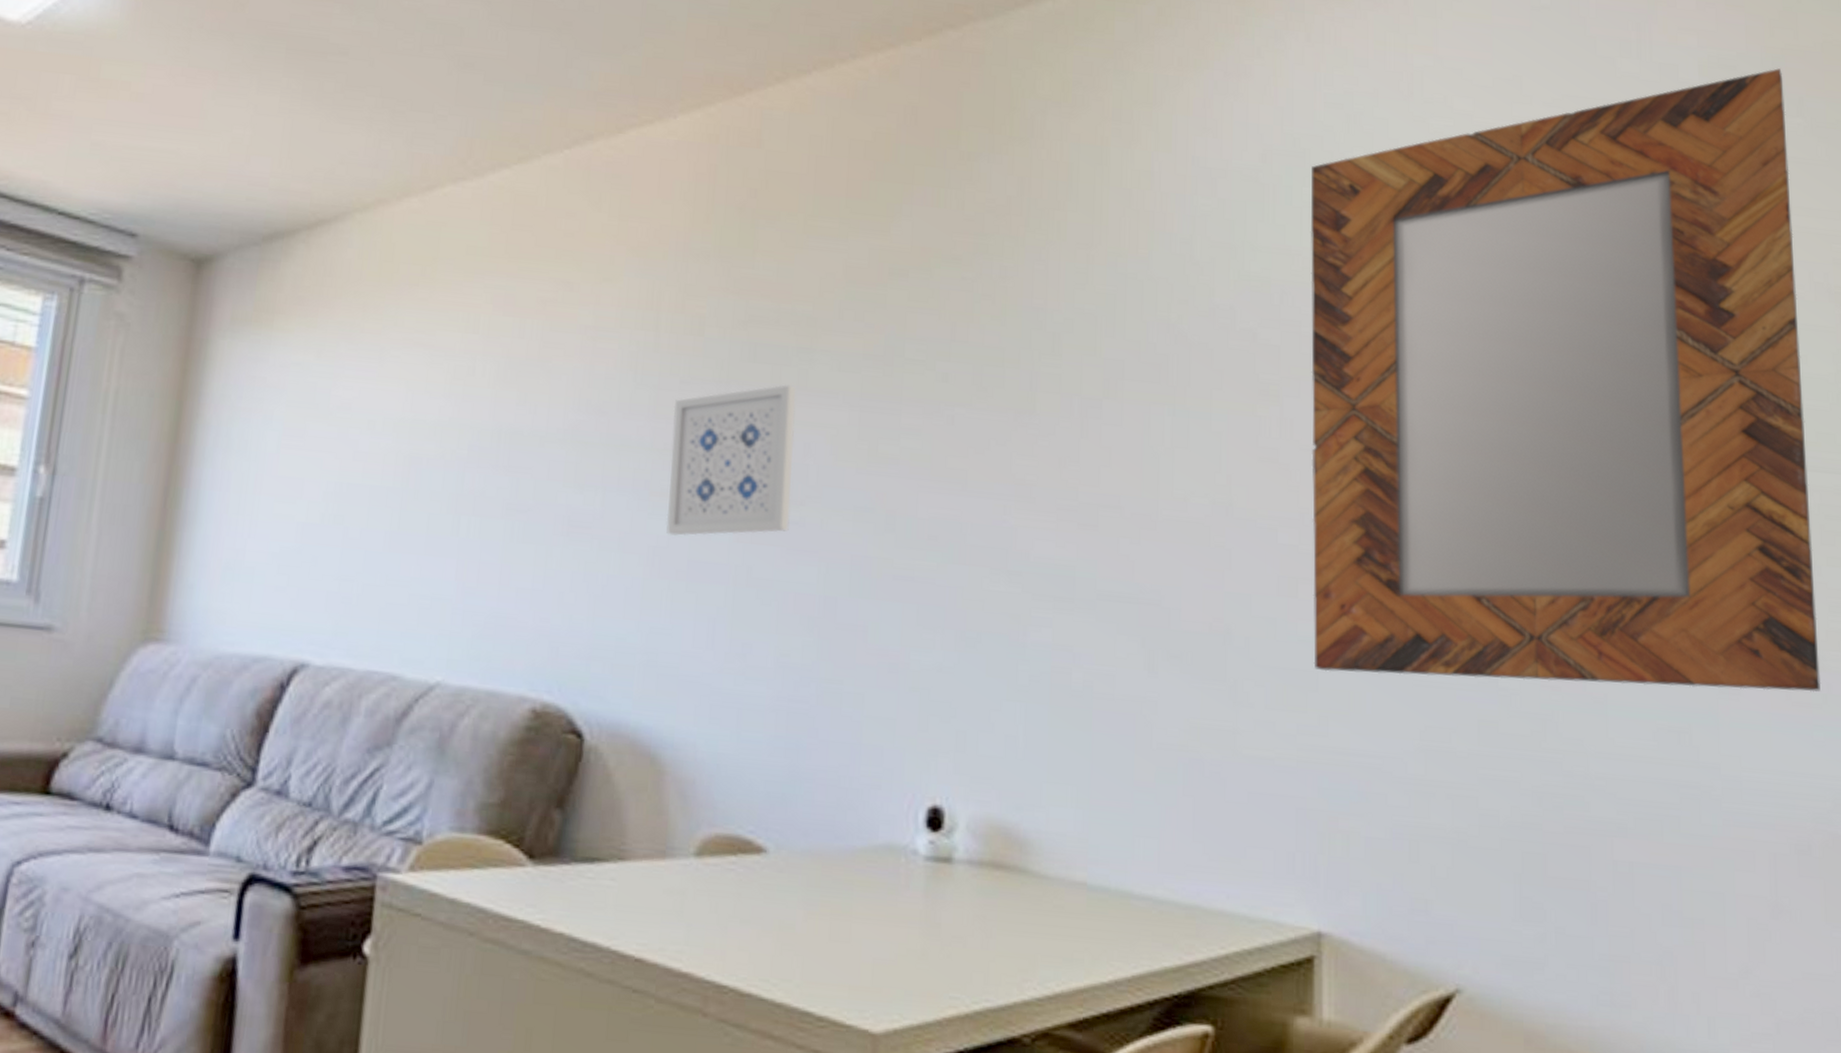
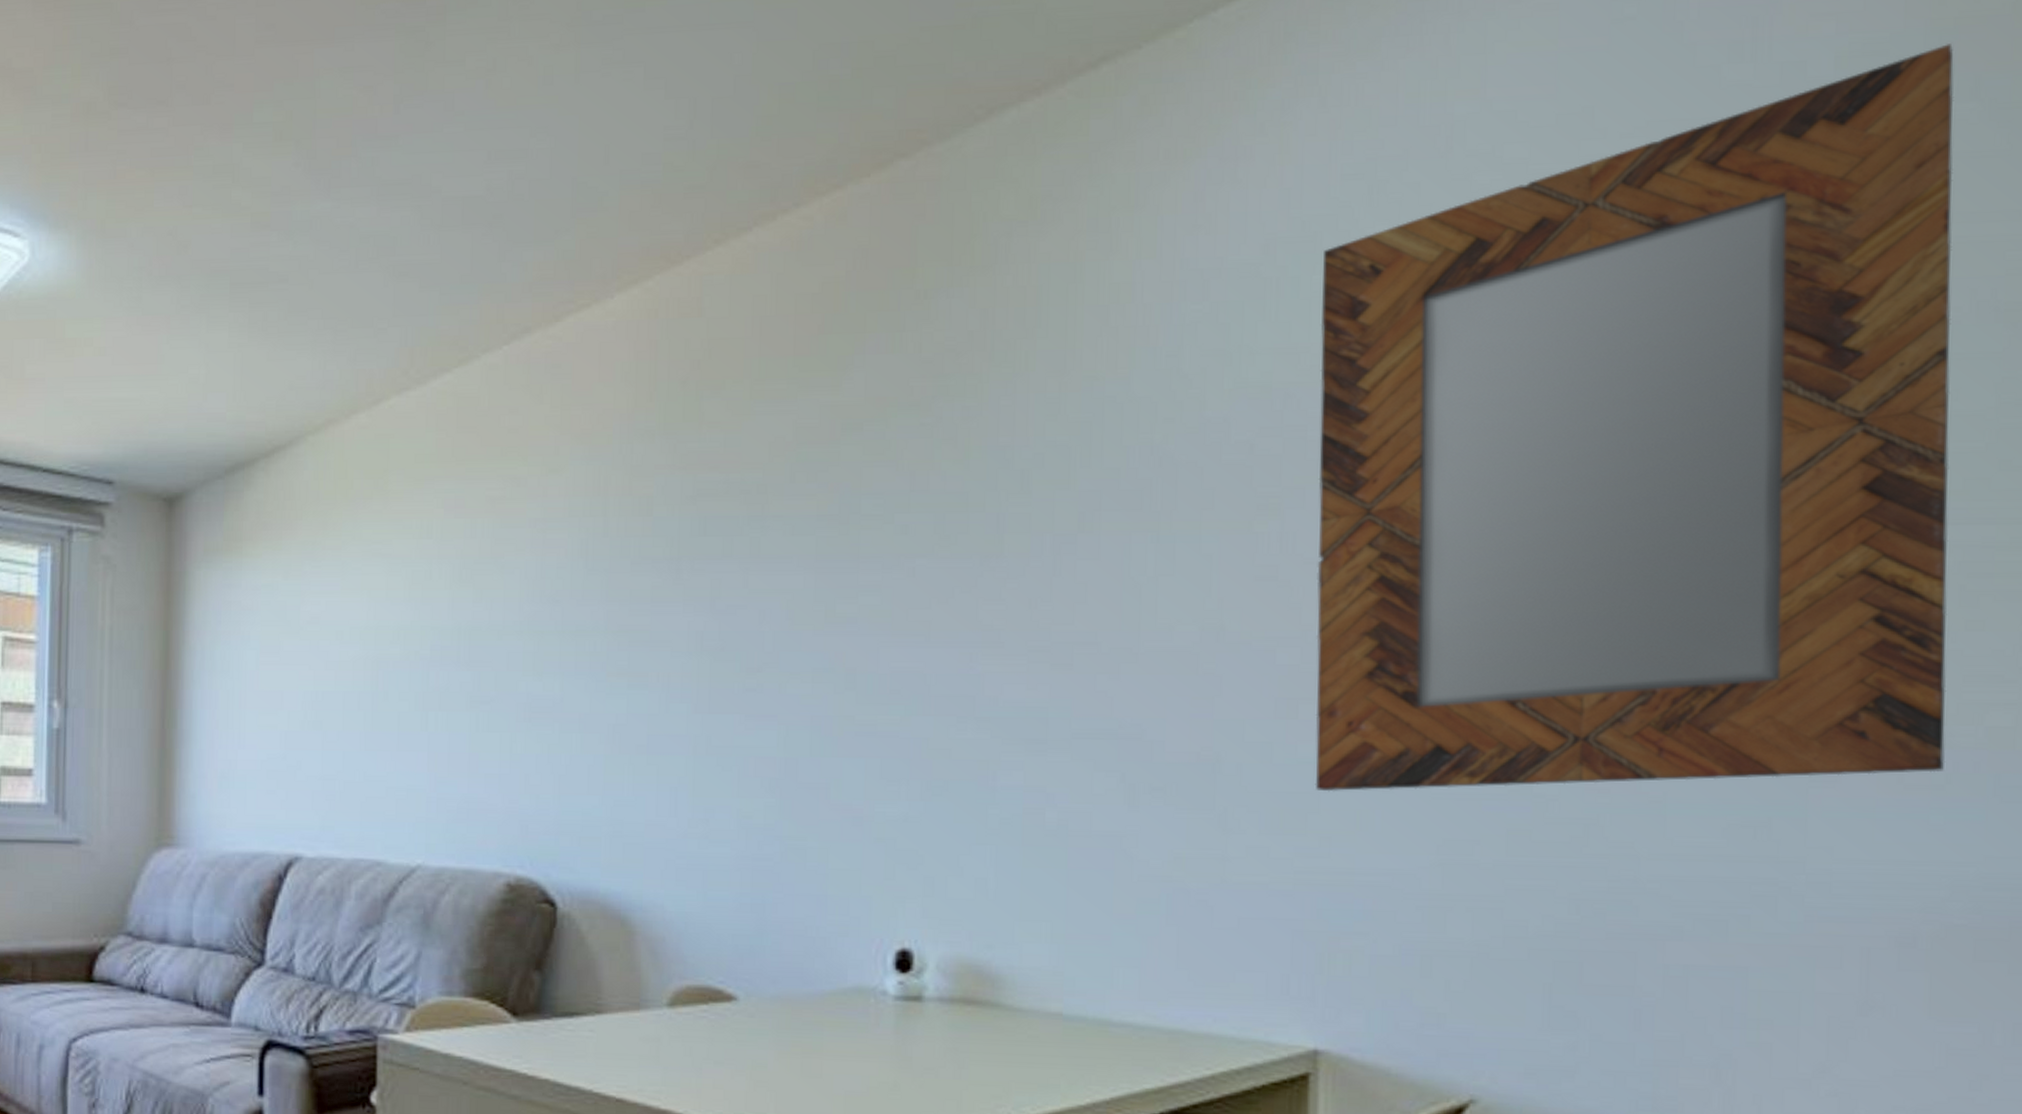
wall art: present [666,385,797,536] -> none [624,555,749,712]

